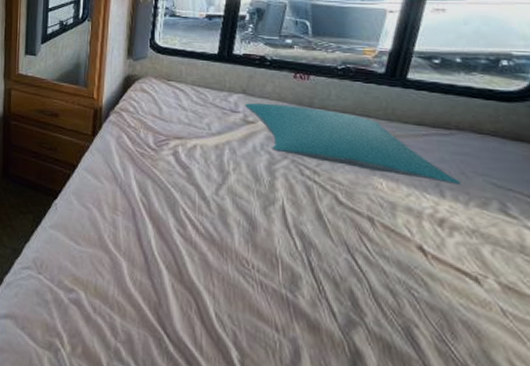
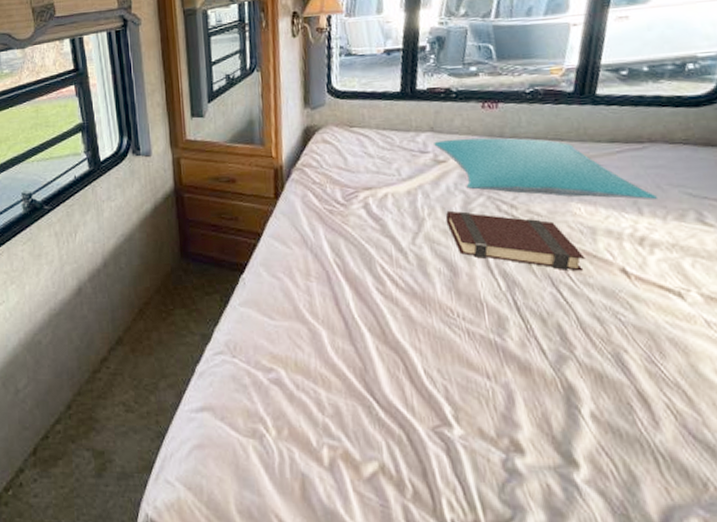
book: none [249,168,383,243] -> present [445,210,586,271]

